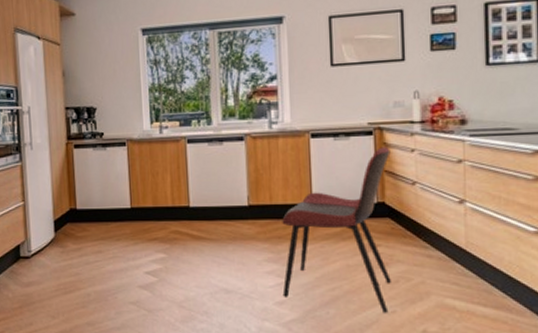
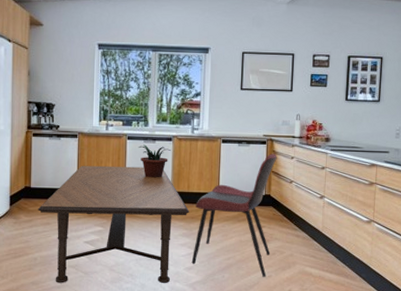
dining table: none [86,176,275,324] -> present [37,165,190,284]
potted plant: none [202,148,244,189] -> present [139,144,171,178]

